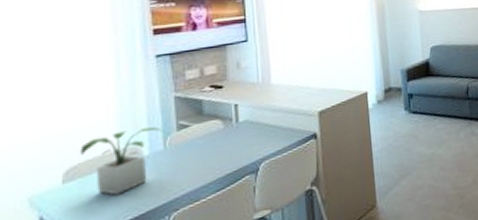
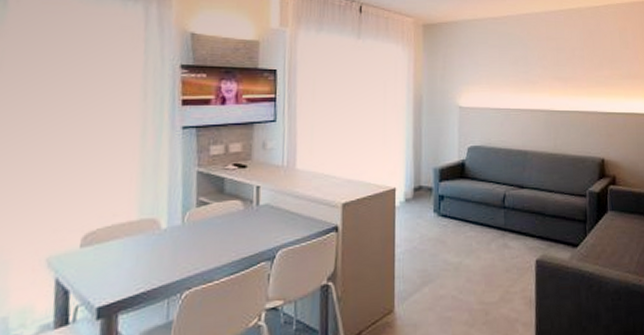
potted plant: present [80,127,161,196] -> none [99,200,181,266]

